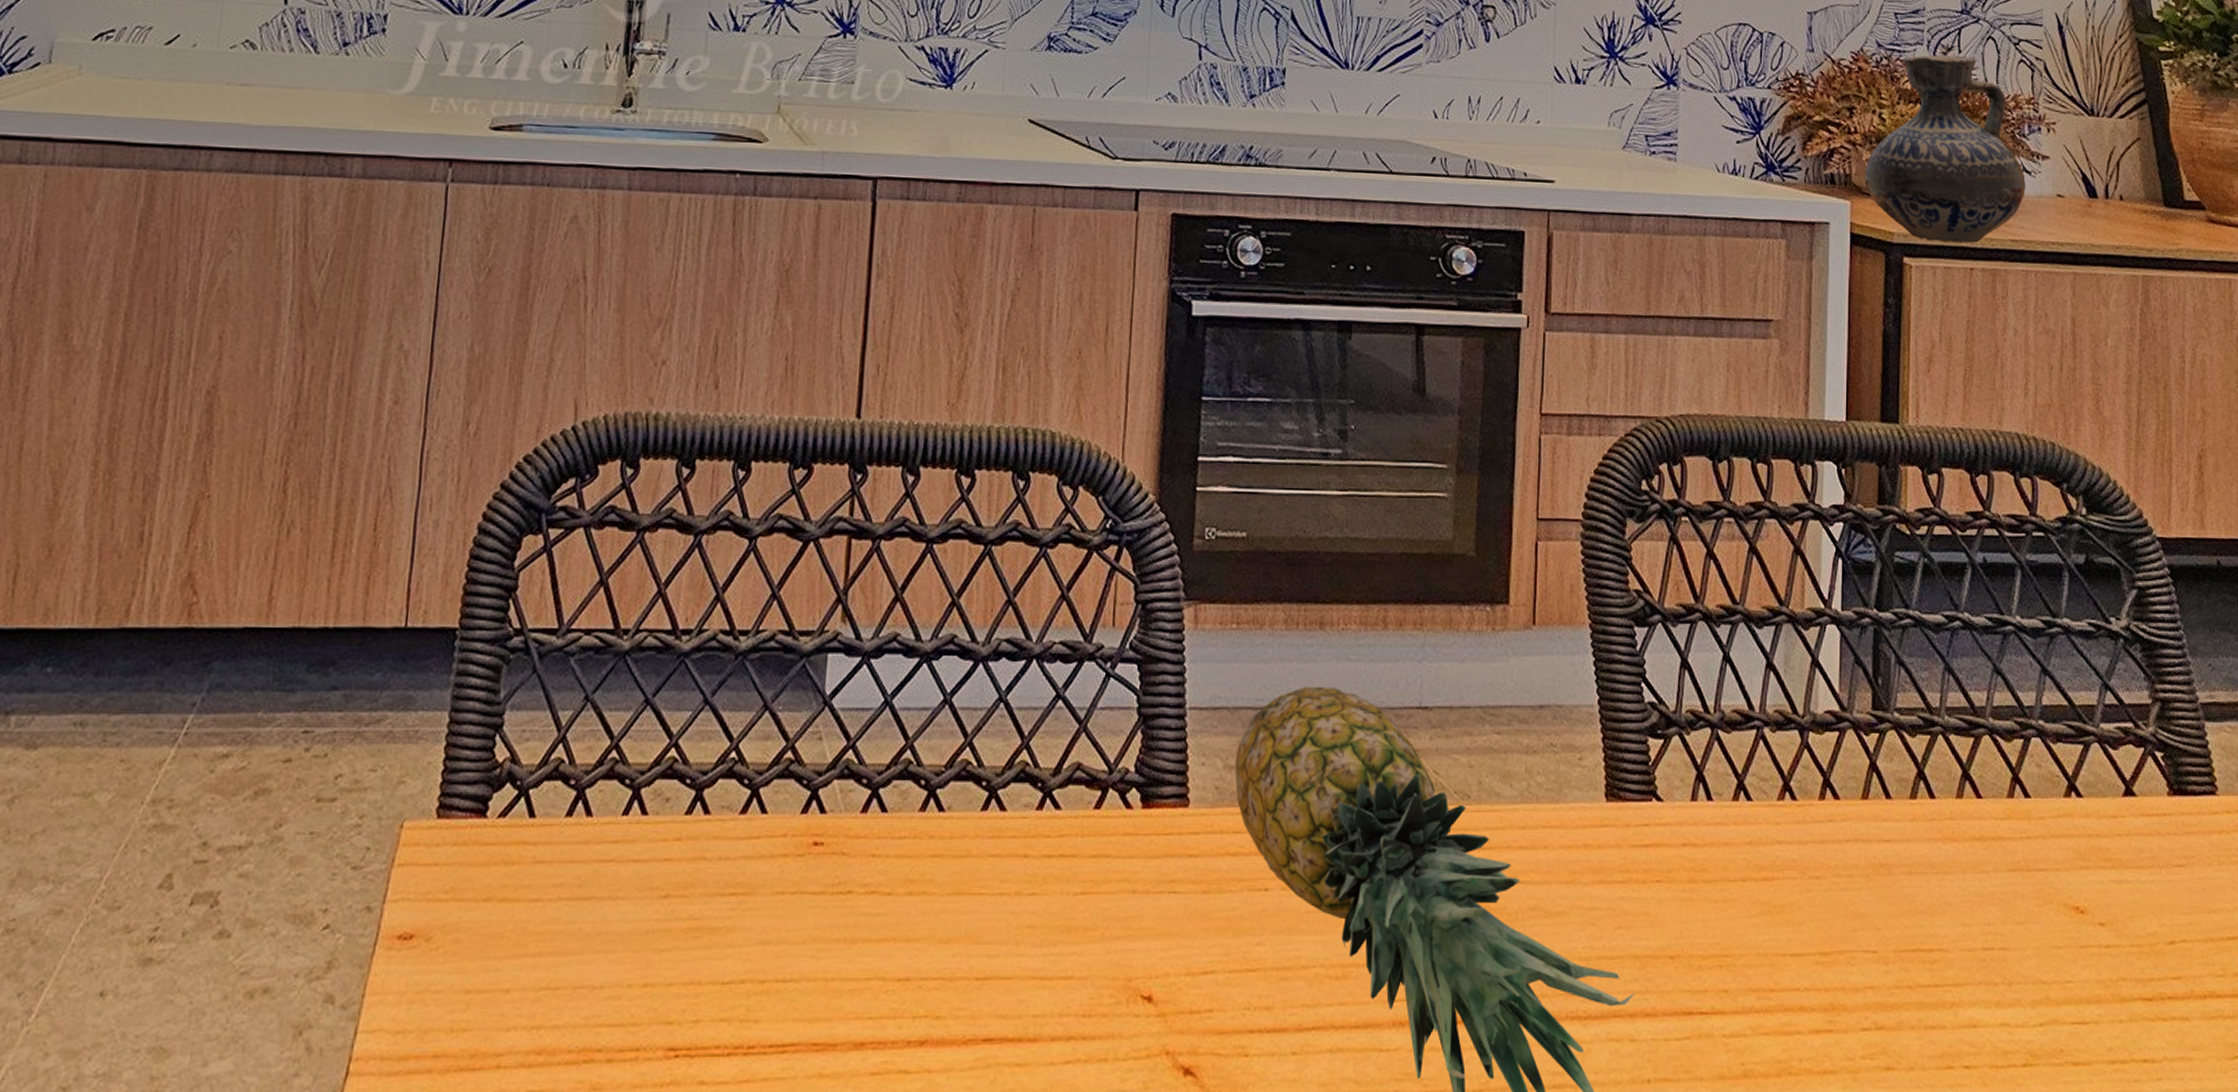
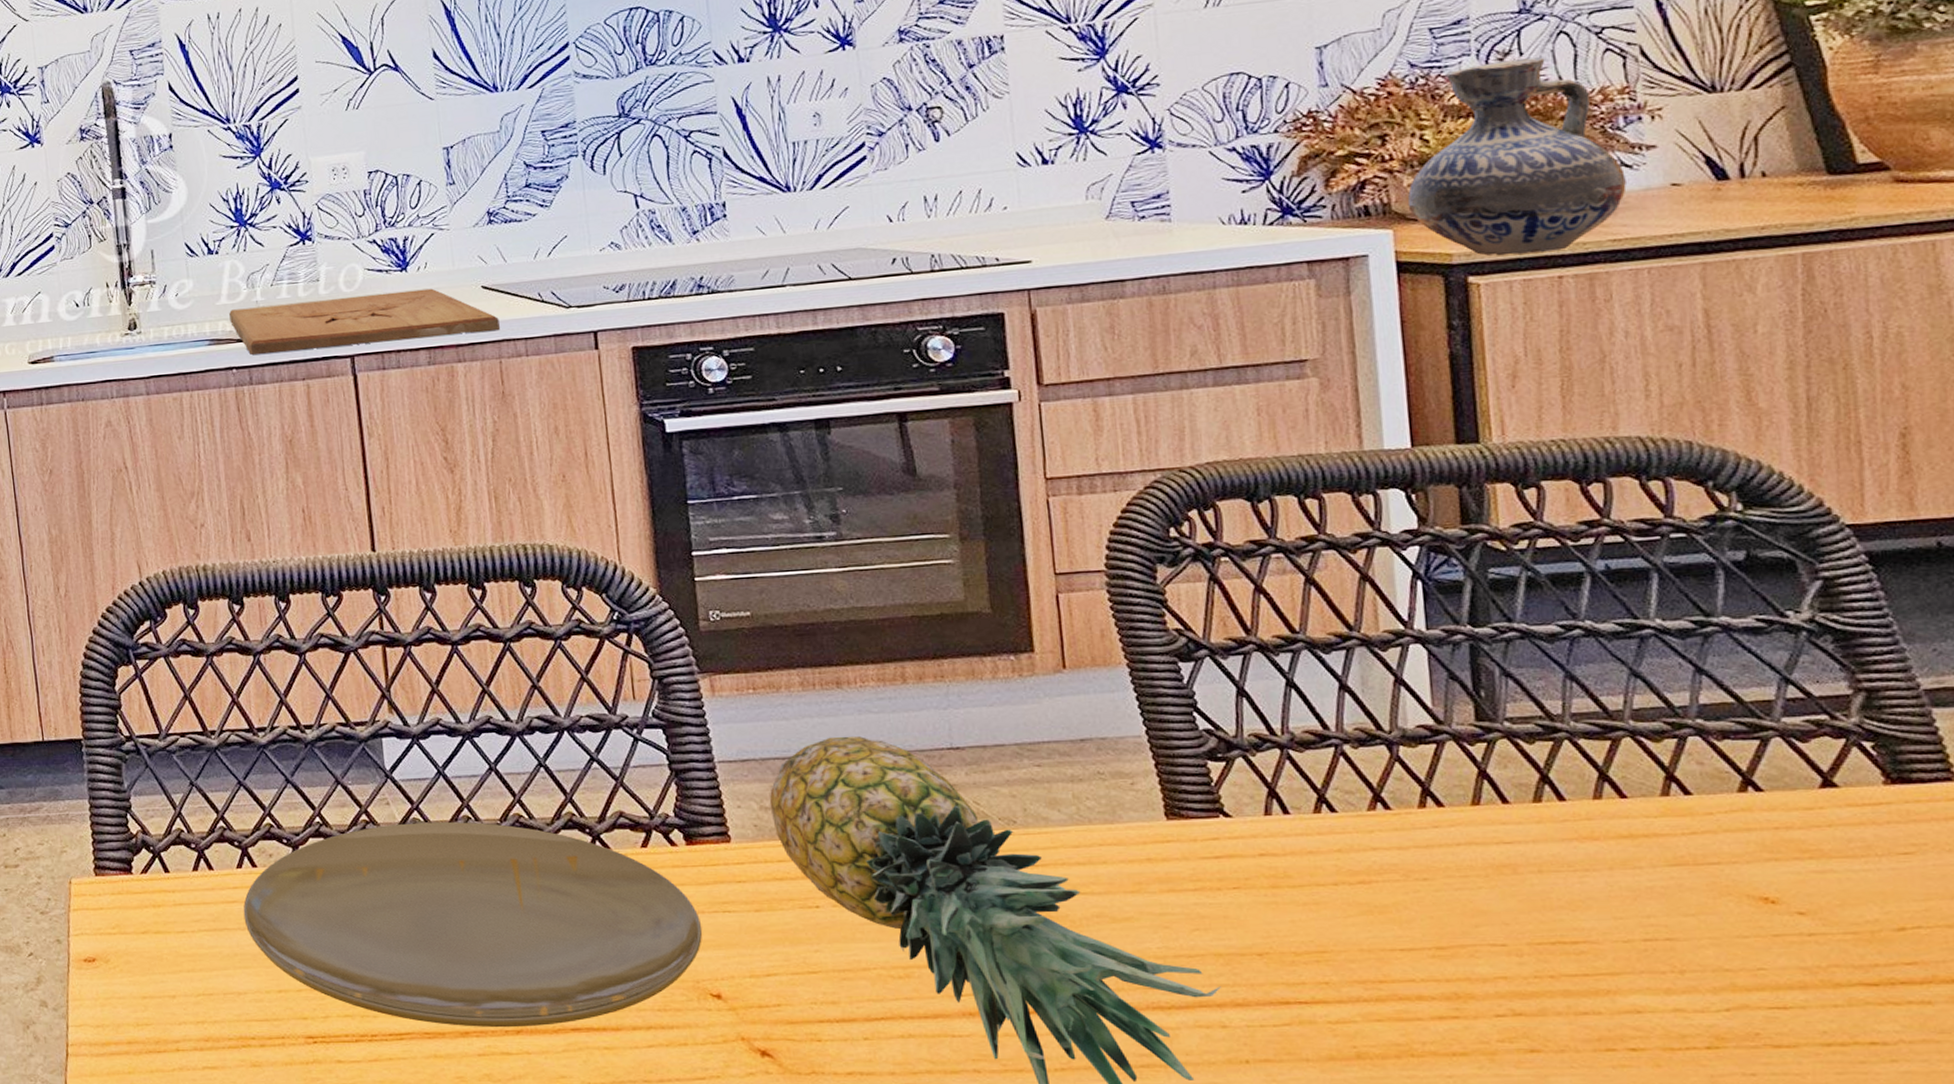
plate: none [618,765,1145,1038] -> present [243,821,703,1028]
cutting board: none [744,101,1041,174] -> present [229,288,500,355]

